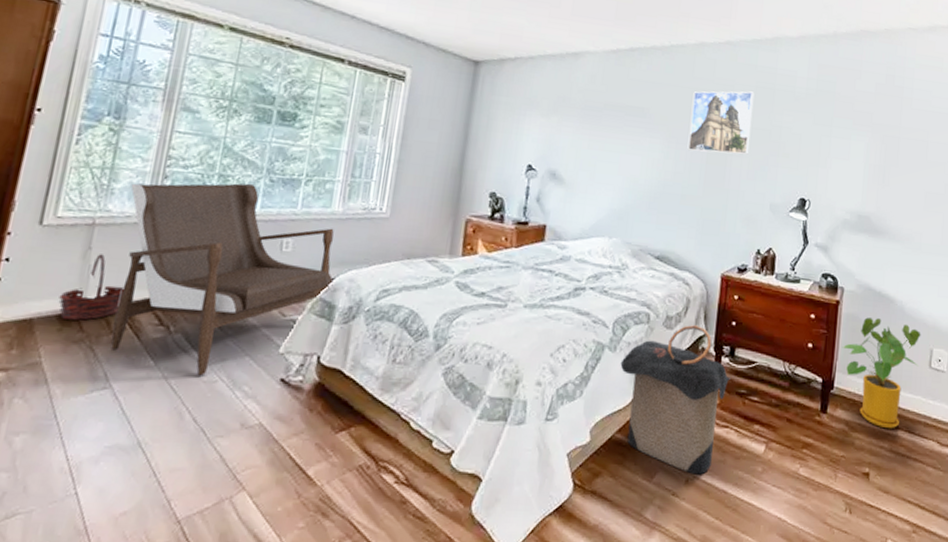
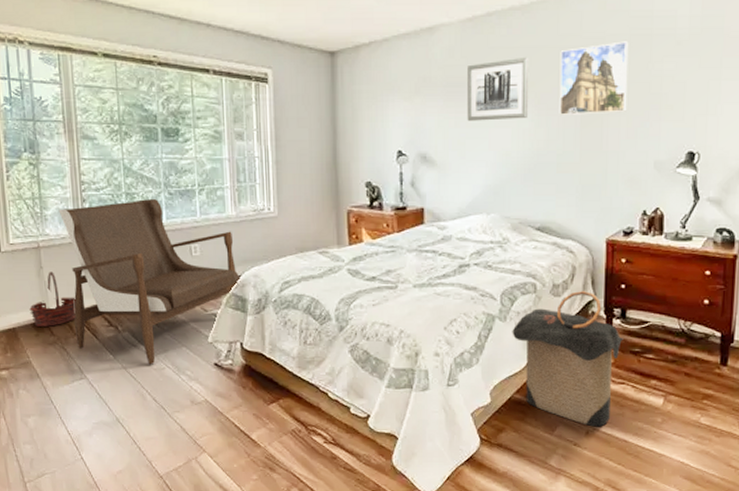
wall art: none [600,92,665,149] -> present [467,57,529,121]

